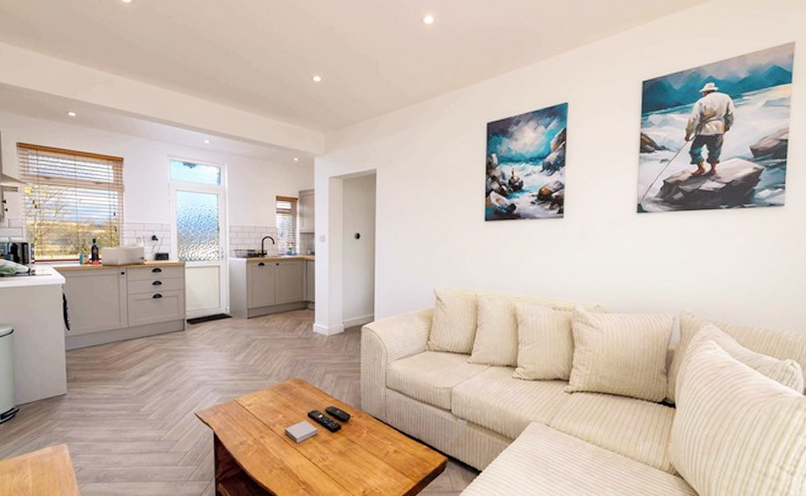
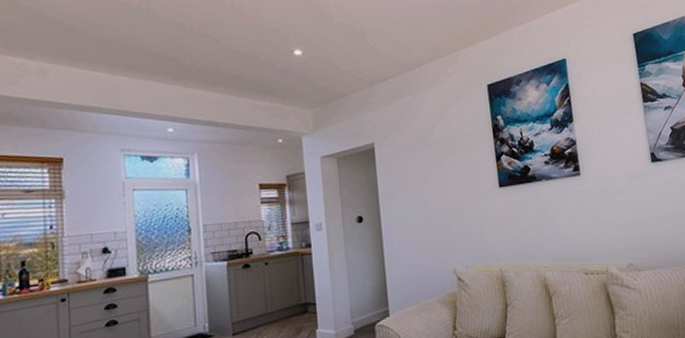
toaster: present [100,245,145,267] -> none [31,263,94,296]

